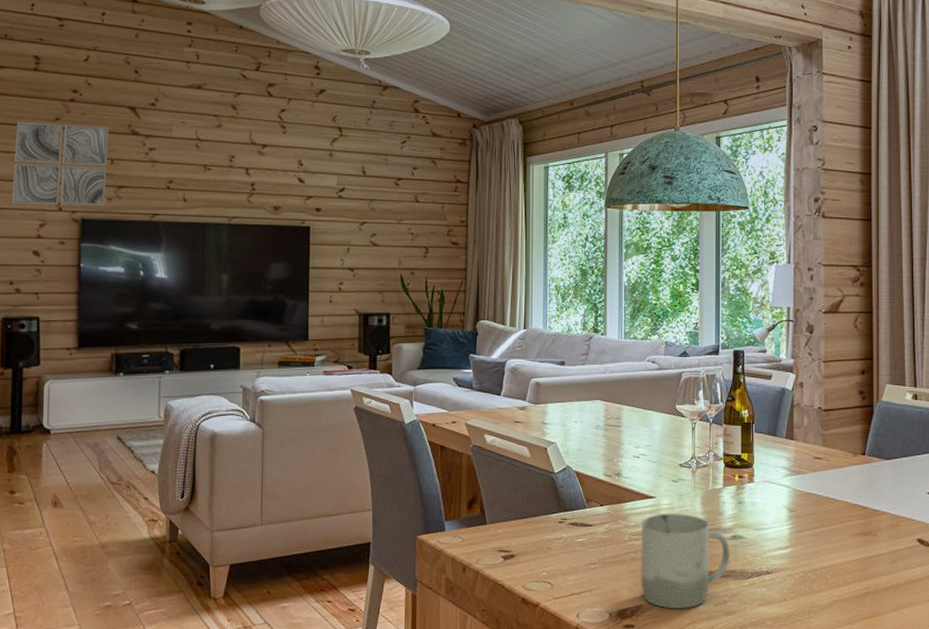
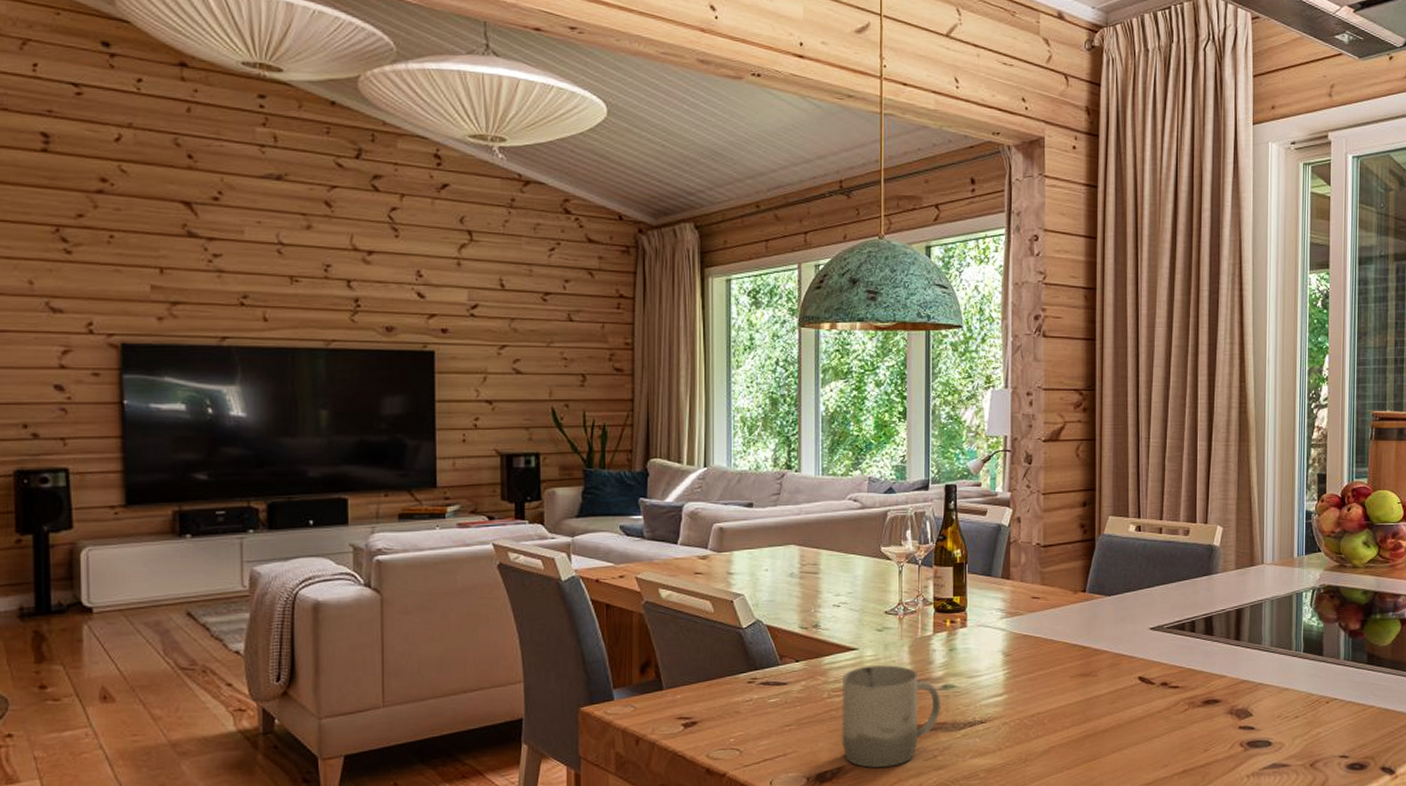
wall art: present [12,121,109,206] -> none [19,218,155,328]

